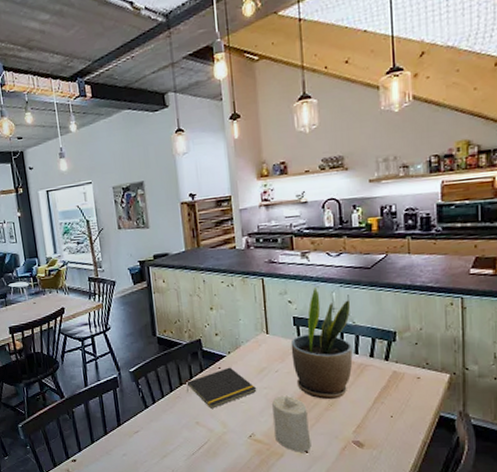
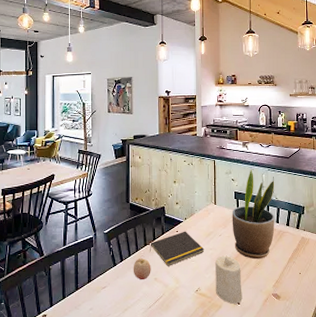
fruit: none [168,399,191,424] -> present [133,257,151,280]

